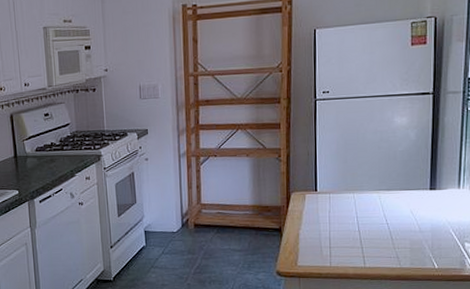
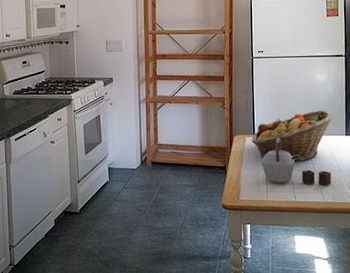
fruit basket: none [313,160,416,221] -> present [251,110,334,161]
kettle: none [325,194,411,249] -> present [262,137,332,186]

